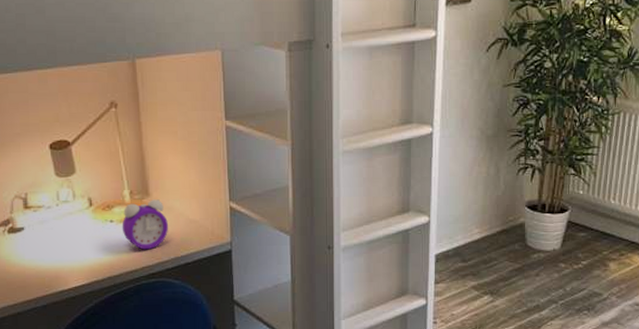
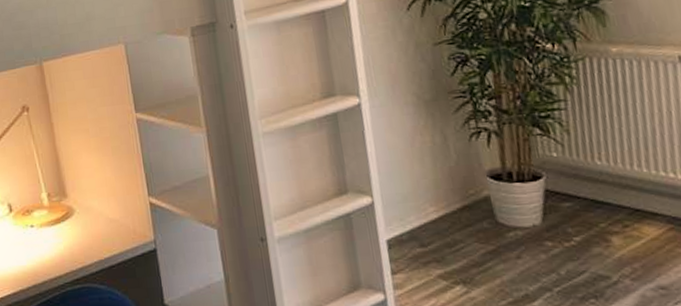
alarm clock: present [122,199,169,250] -> none [42,200,90,254]

